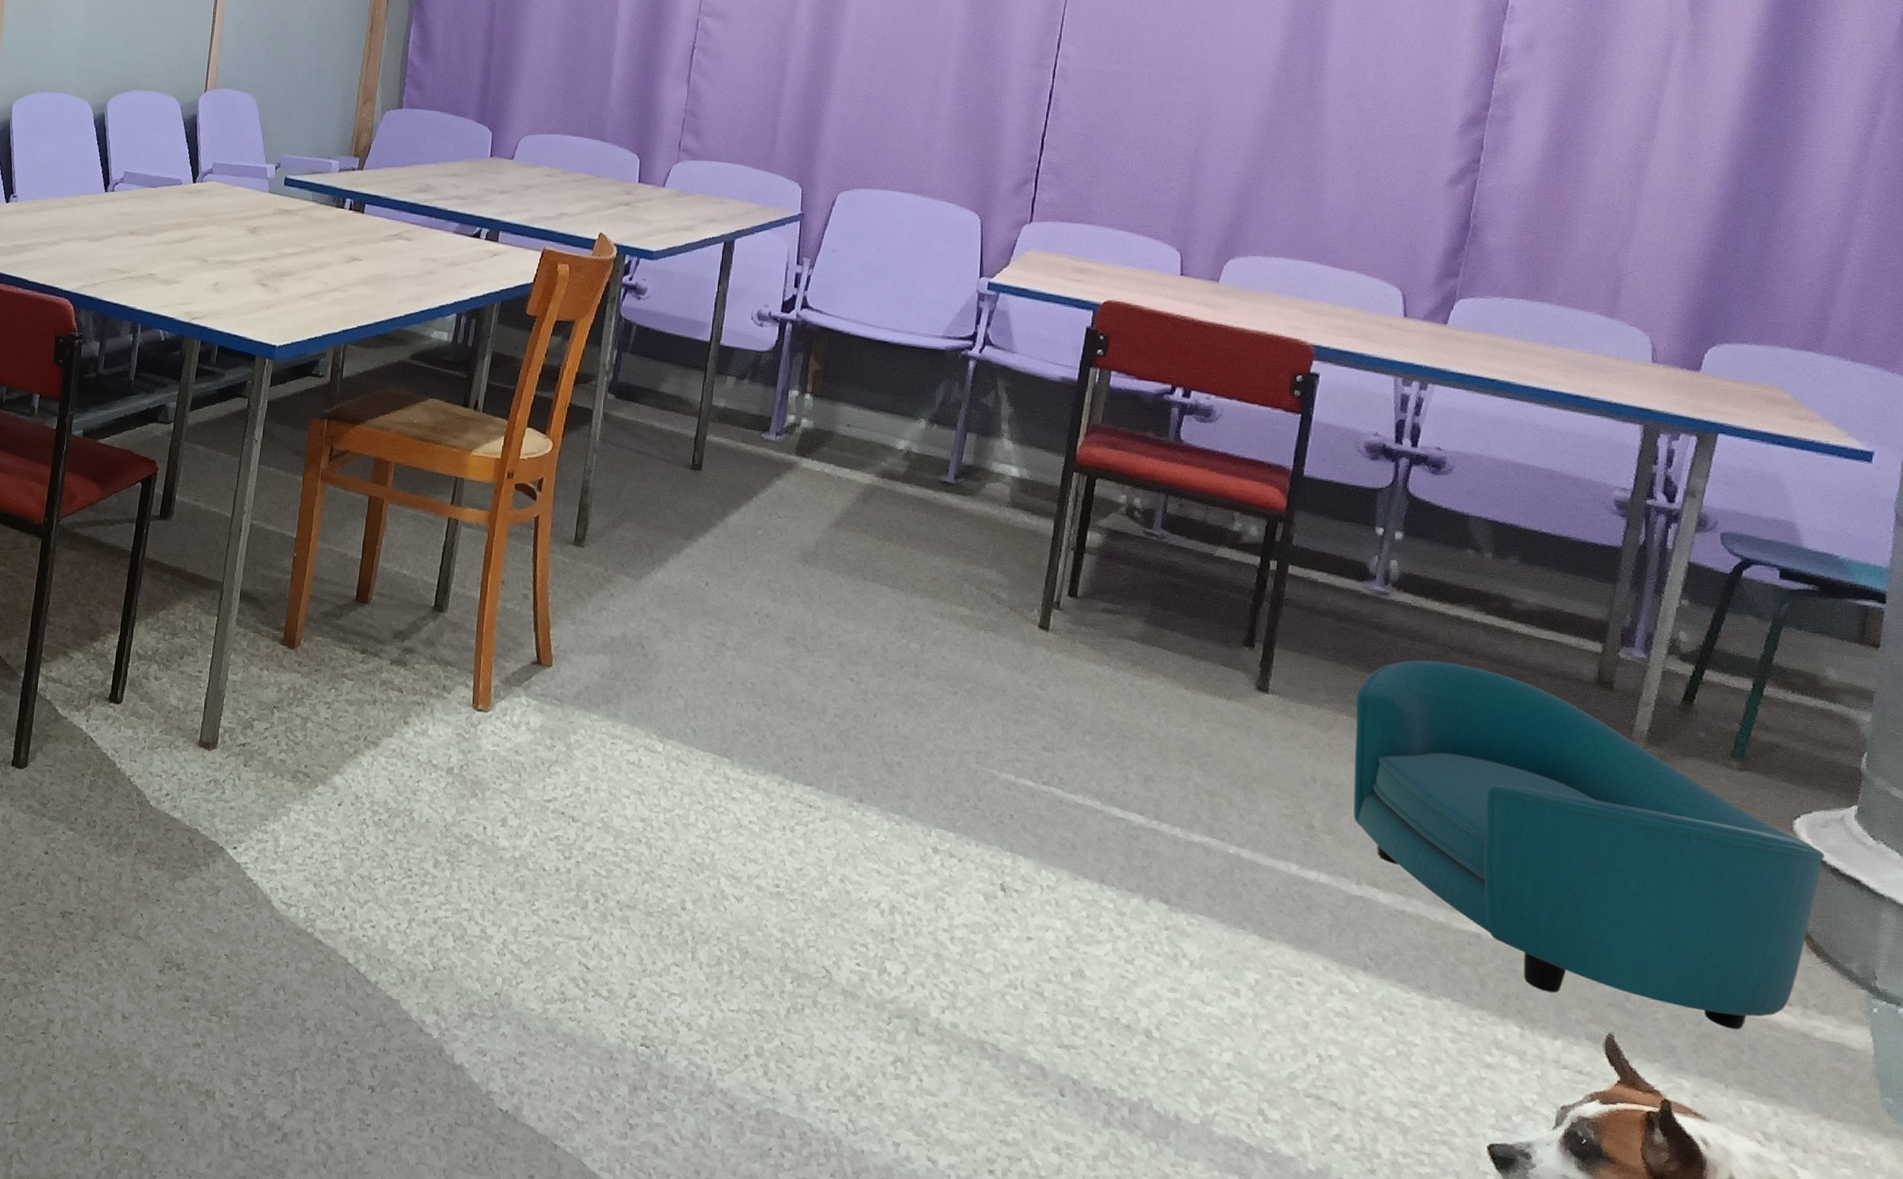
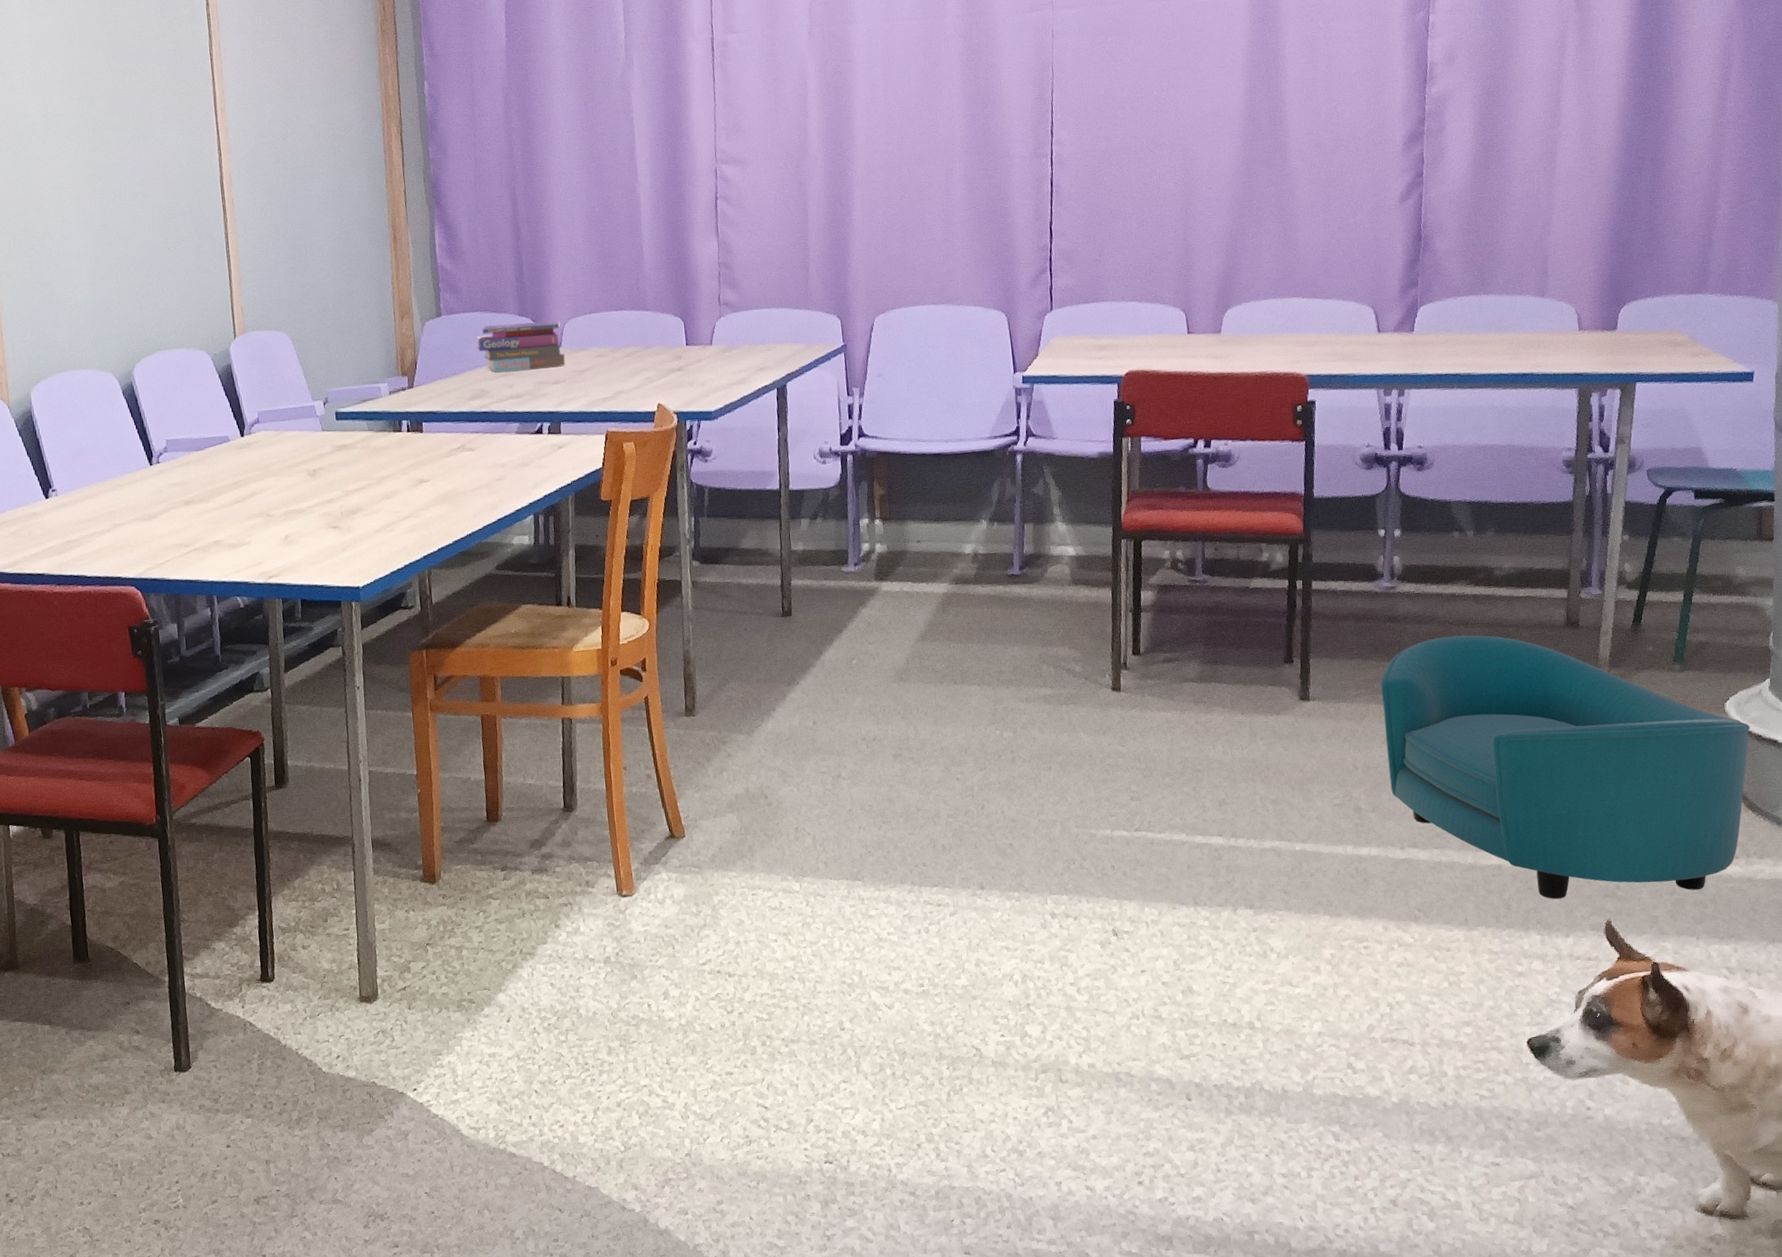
books: none [431,126,517,179] -> present [476,320,565,373]

